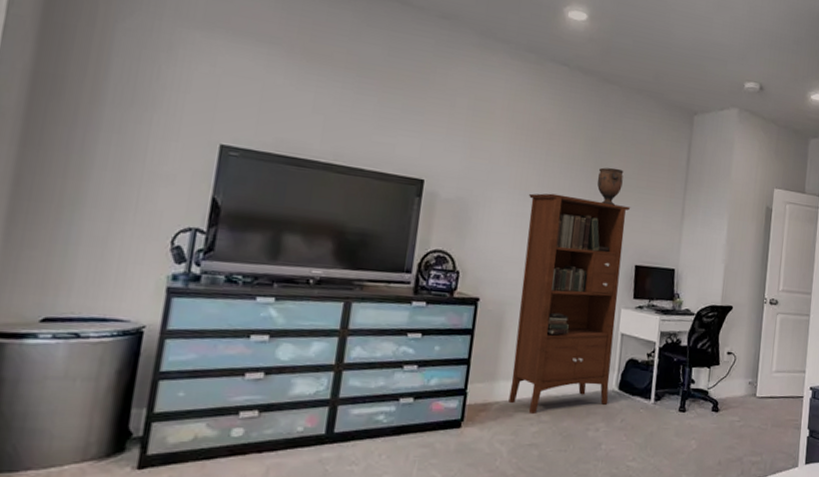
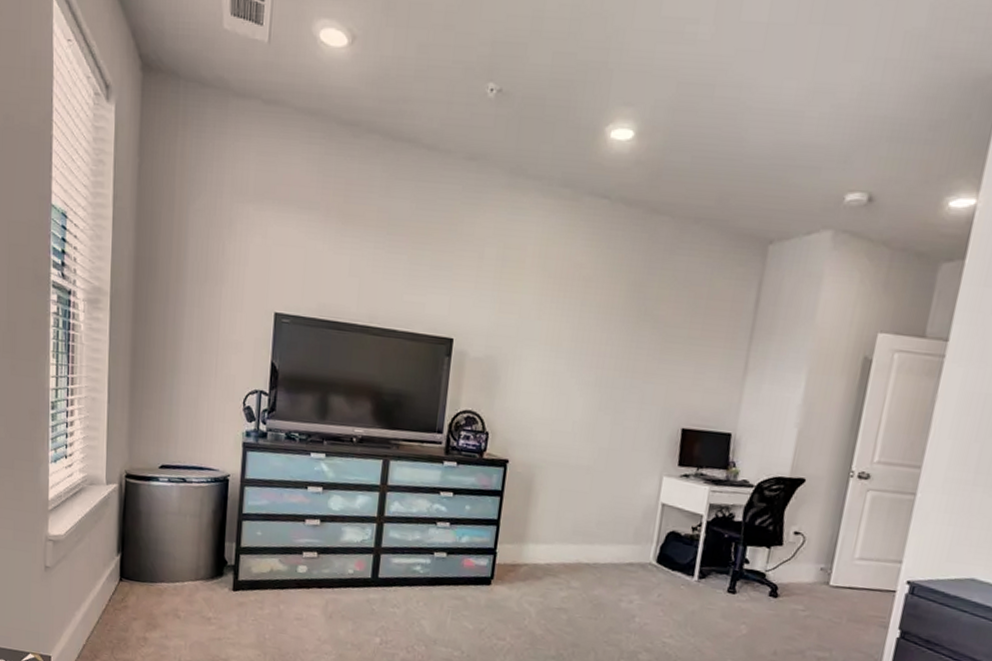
bookcase: present [508,193,631,415] -> none [537,348,680,580]
decorative urn: present [597,167,624,206] -> none [639,316,673,361]

